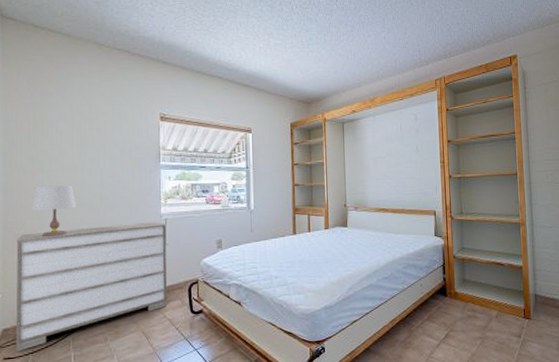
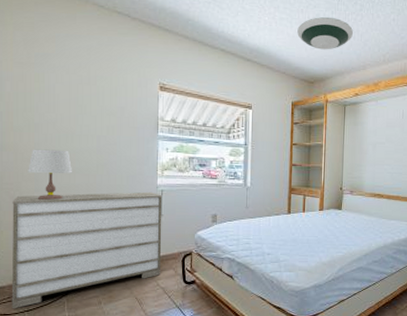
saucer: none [292,39,347,71] -> present [297,16,354,50]

